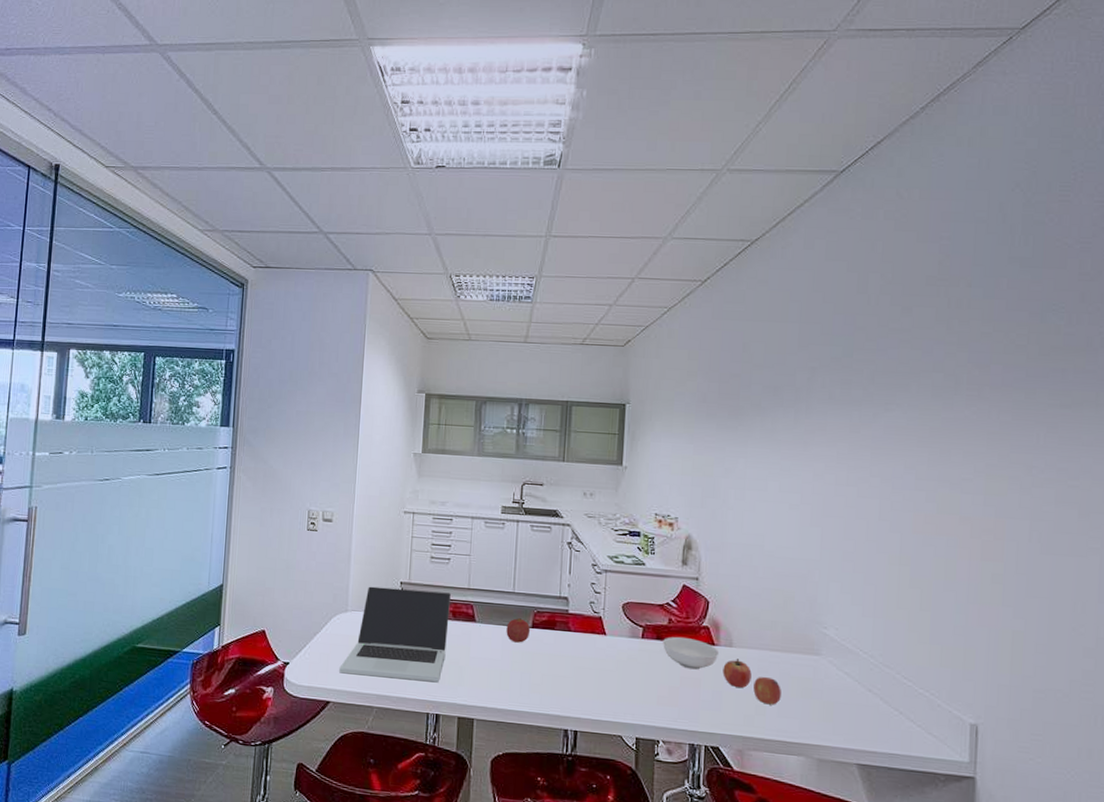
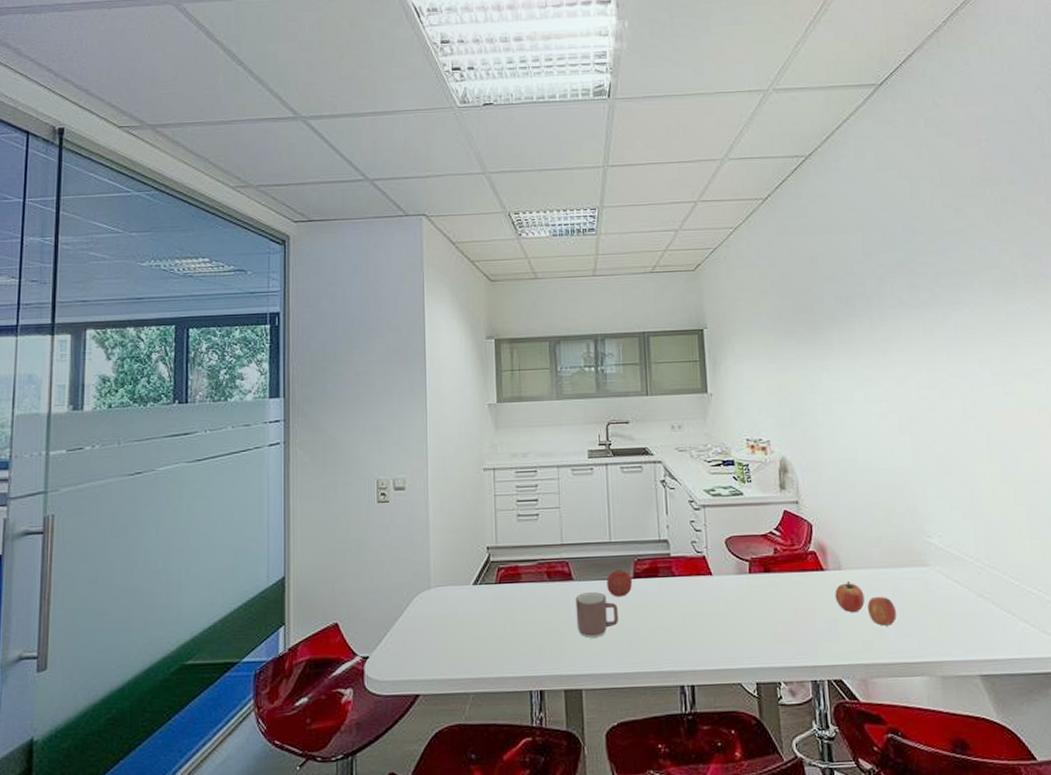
laptop: present [339,586,451,682] -> none [427,552,544,660]
mug: none [474,634,514,676] -> present [575,592,618,638]
bowl: present [662,636,720,670] -> none [770,566,830,600]

